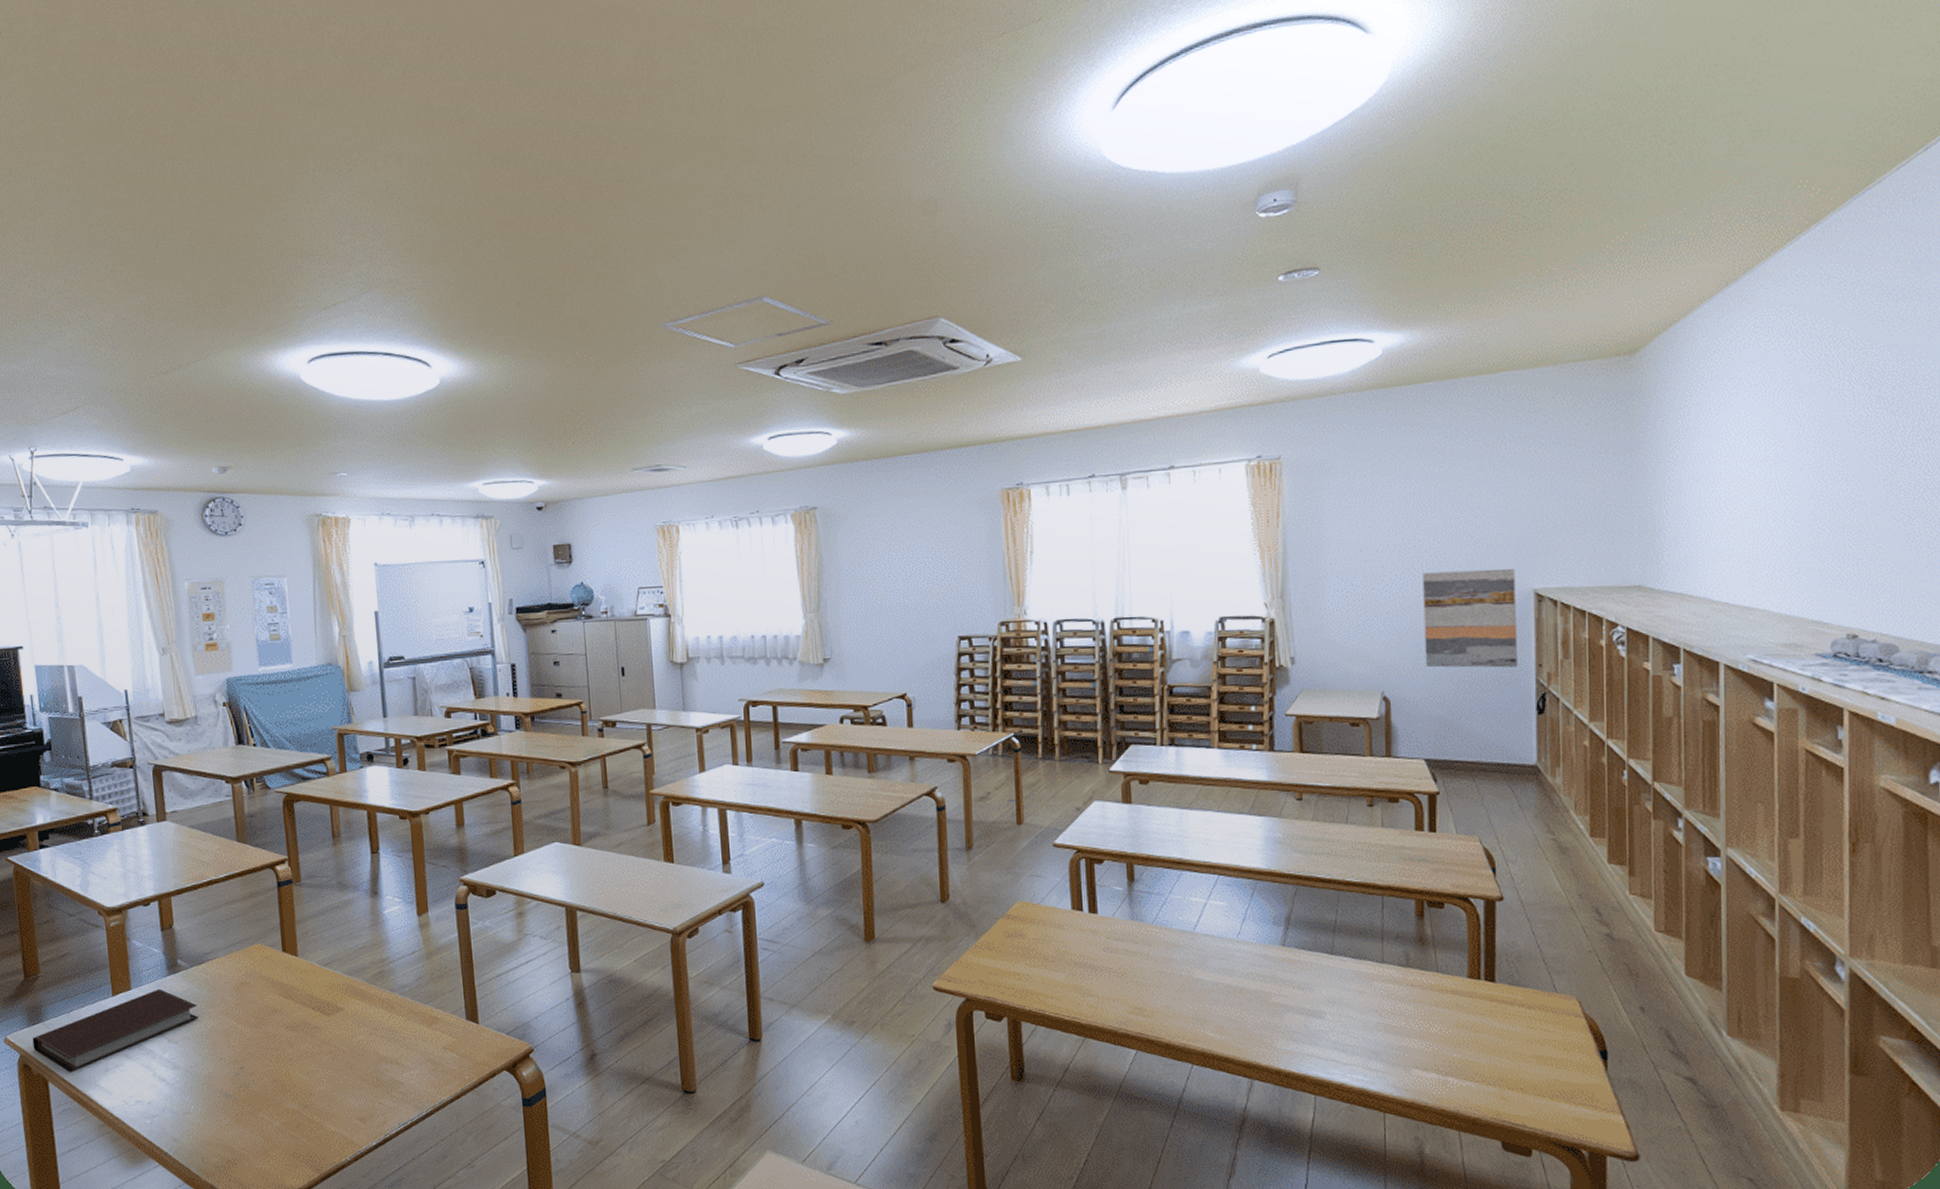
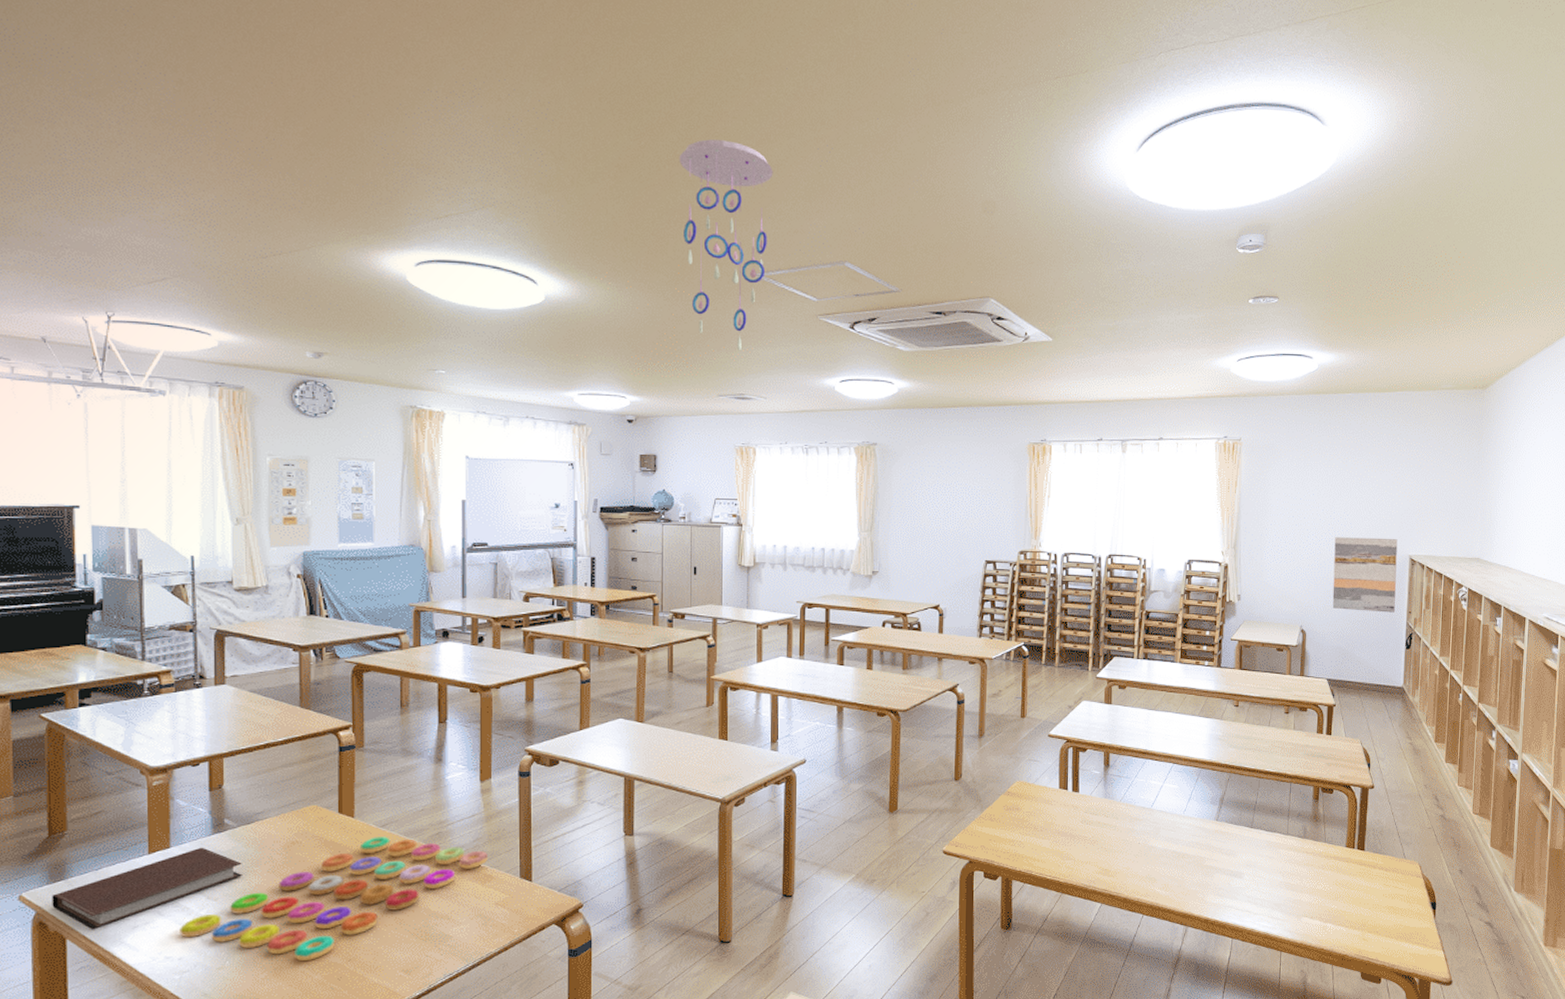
board game: none [146,976,432,1108] -> present [180,836,488,962]
ceiling mobile: none [568,175,673,416] -> present [679,139,773,351]

